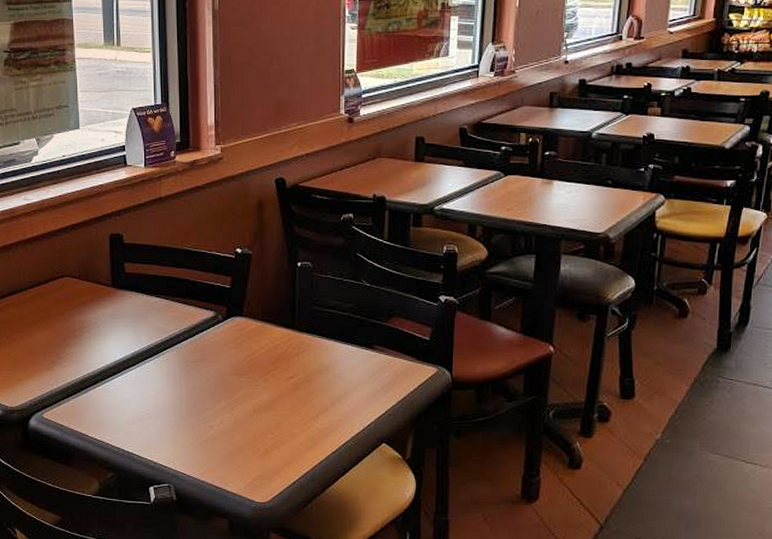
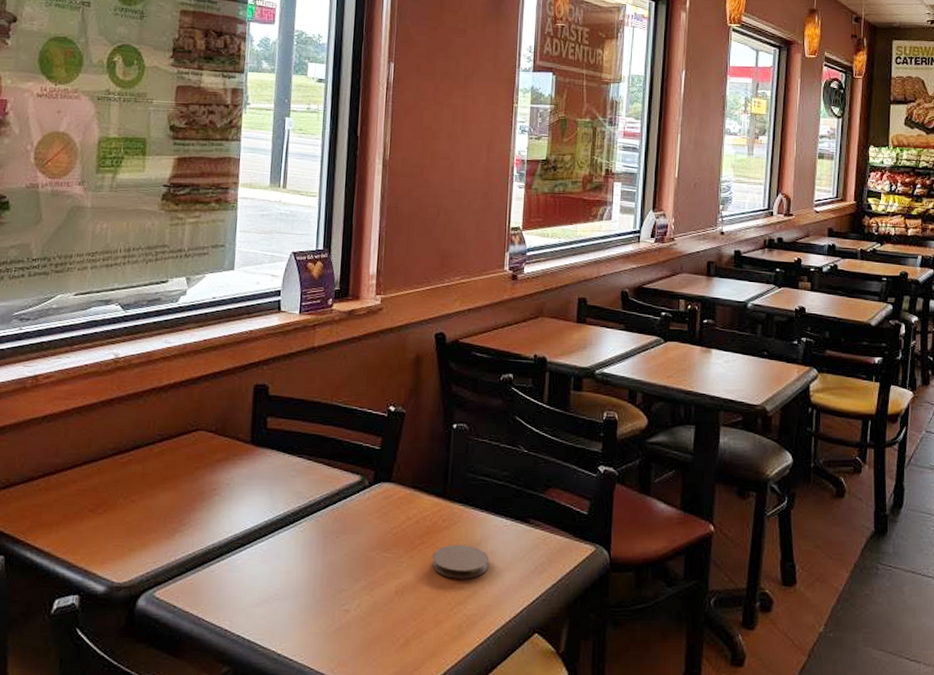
coaster: none [284,368,338,399] -> present [431,544,489,579]

